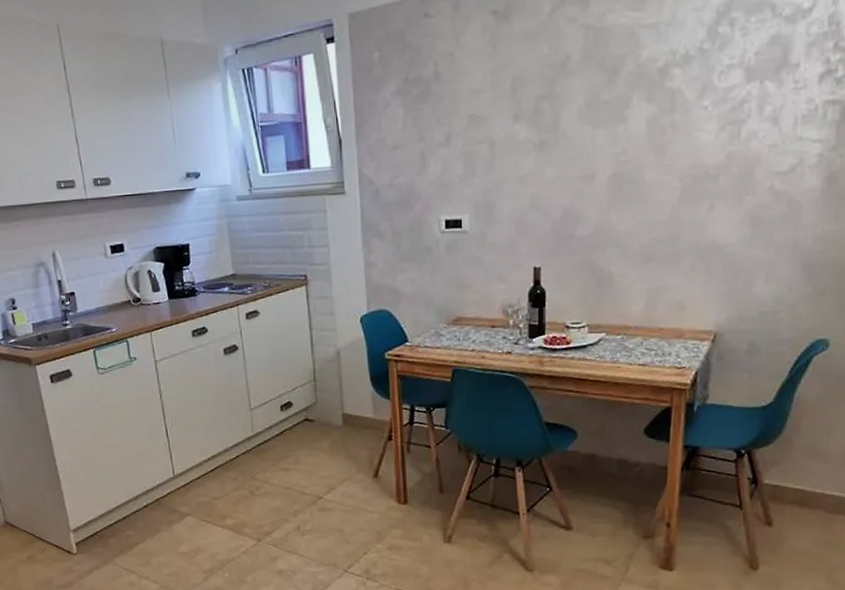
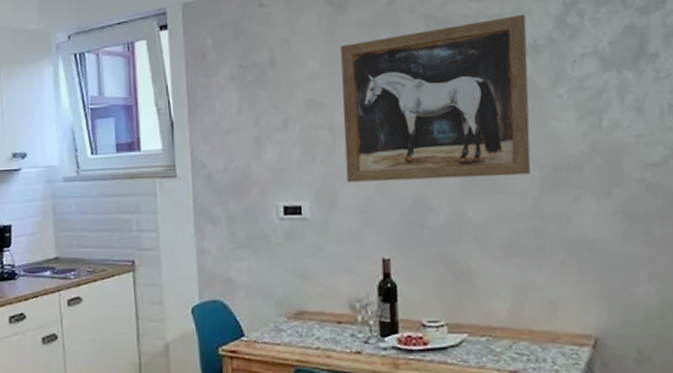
wall art: none [502,24,680,196] -> present [340,14,531,183]

